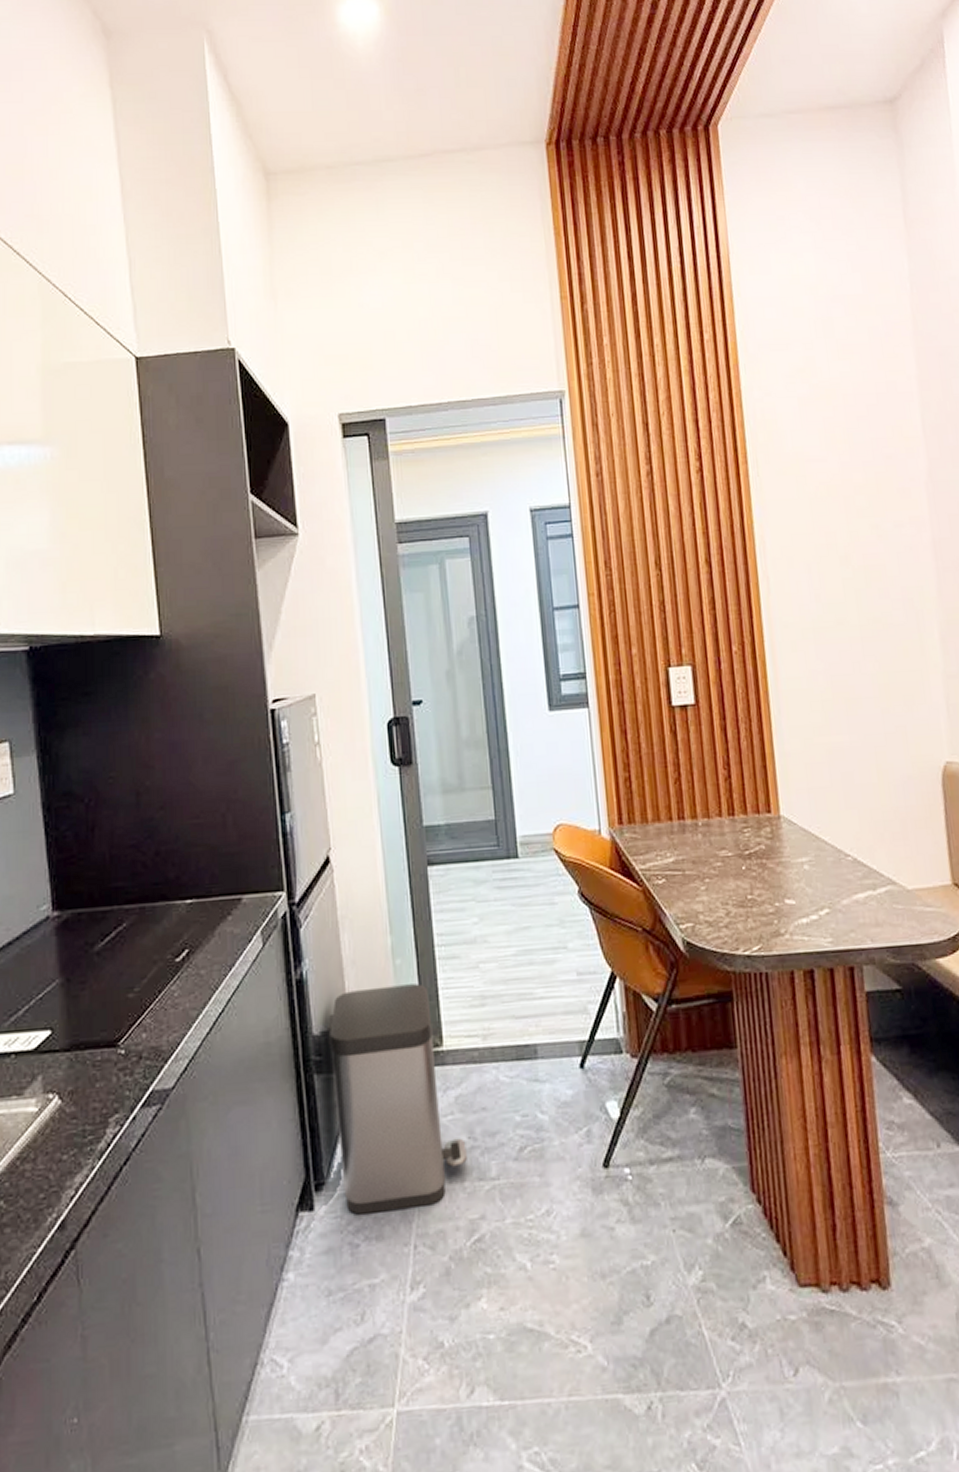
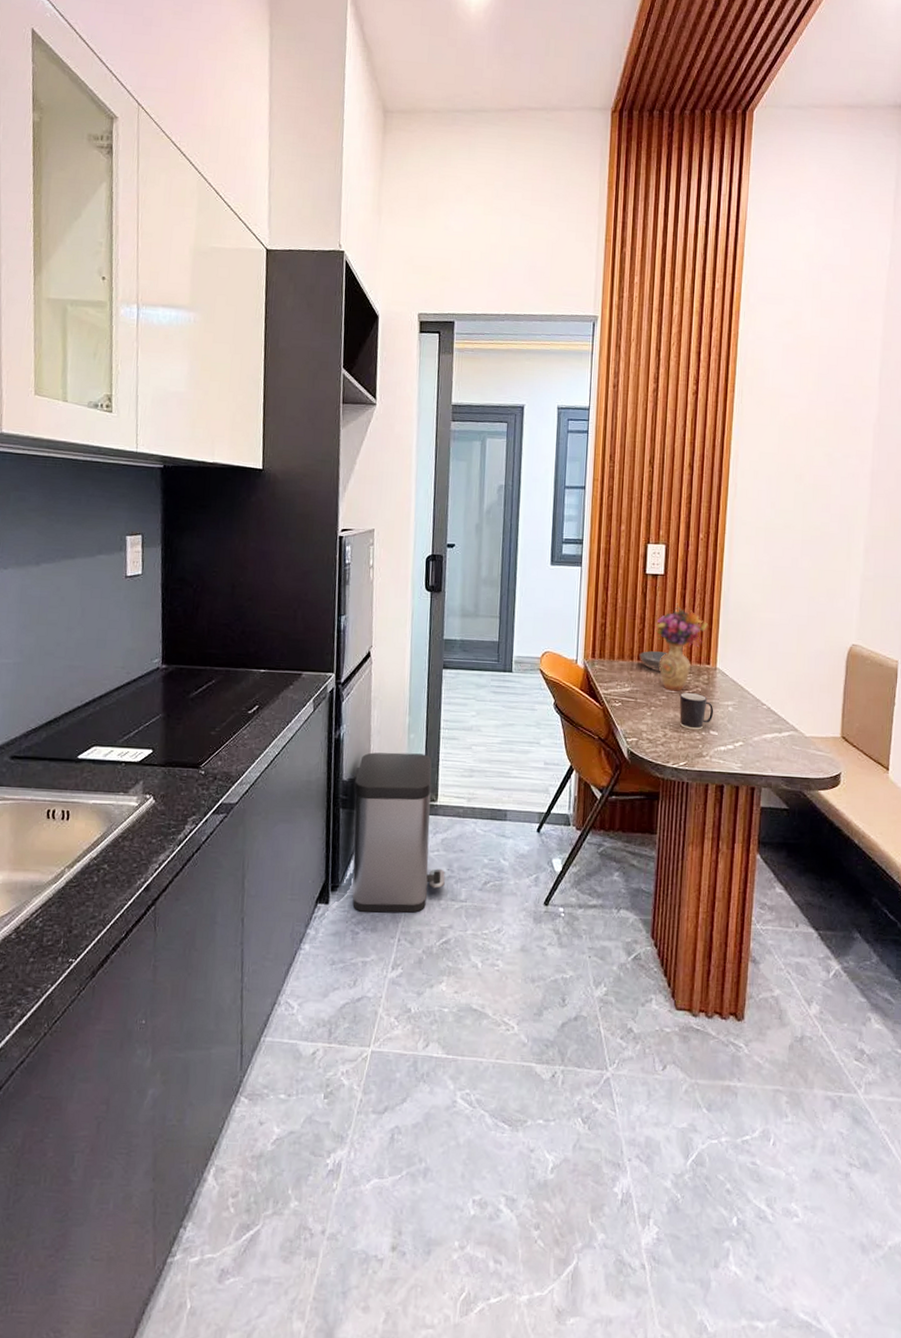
bowl: none [678,804,716,830] -> present [639,651,669,671]
flower arrangement: none [693,739,761,854] -> present [654,603,708,691]
mug: none [738,852,786,902] -> present [679,692,714,730]

